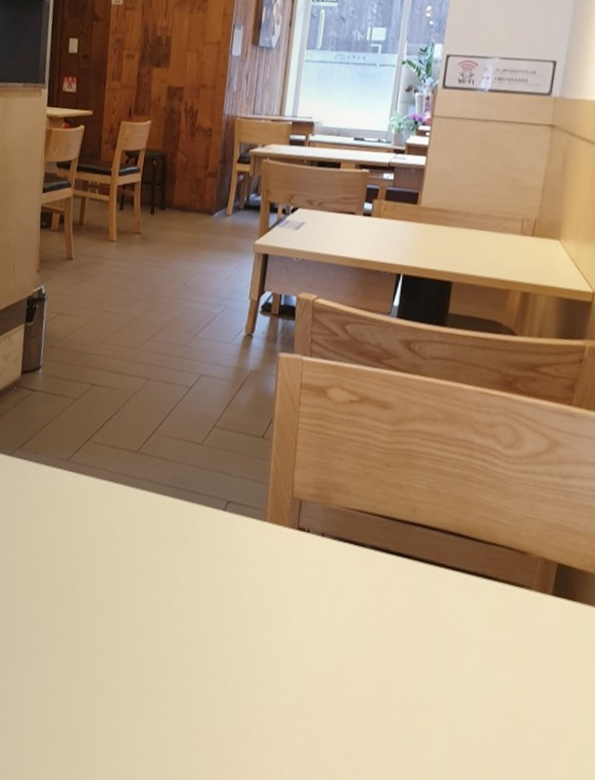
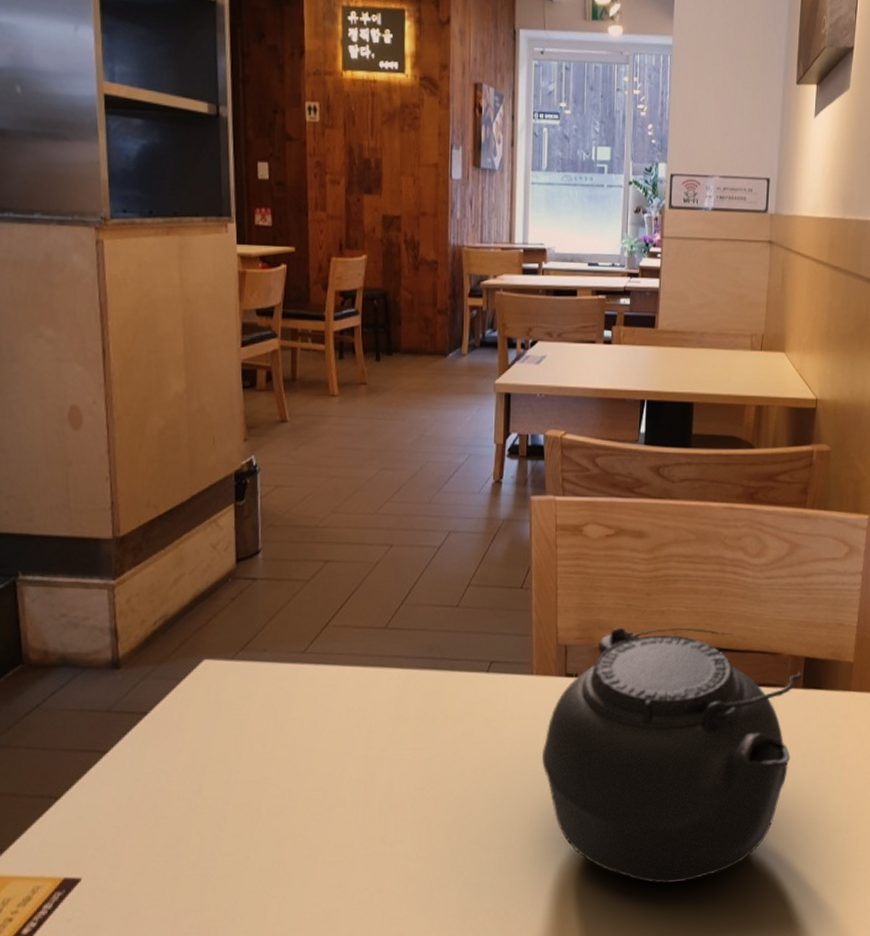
teapot: none [267,493,553,765] -> present [541,627,803,885]

